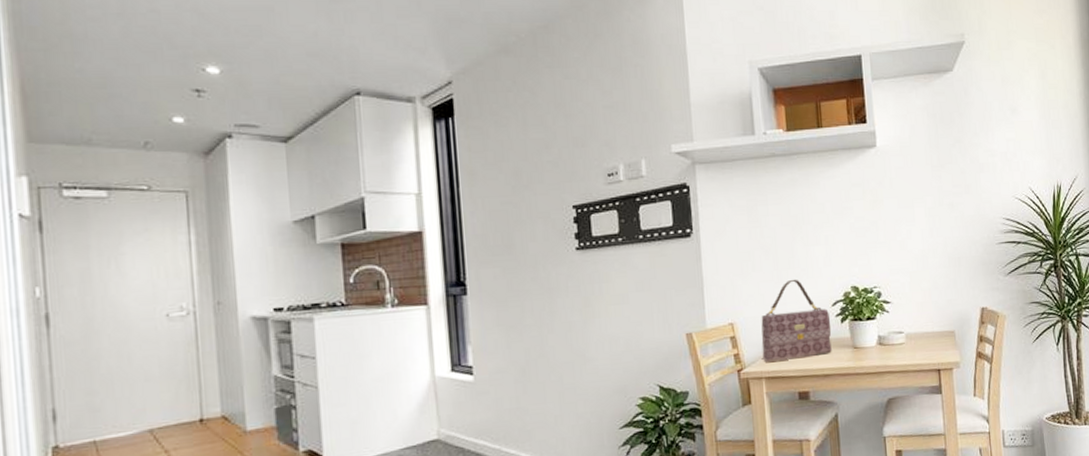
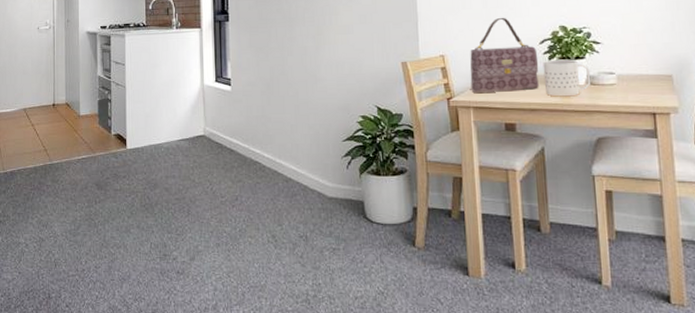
mug: none [835,320,882,361] -> present [543,59,591,97]

